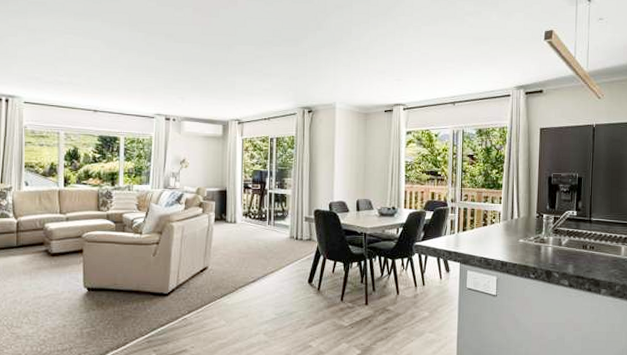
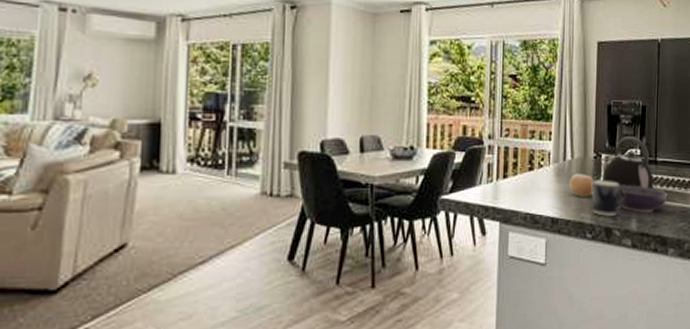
fruit: none [515,226,537,248] -> present [569,170,594,198]
mug: none [534,235,563,263] -> present [591,181,625,217]
kettle: none [544,200,589,242] -> present [603,135,654,189]
bowl: none [556,238,601,260] -> present [617,185,668,213]

